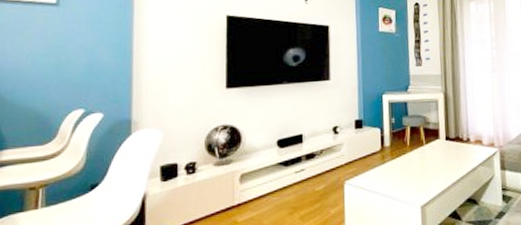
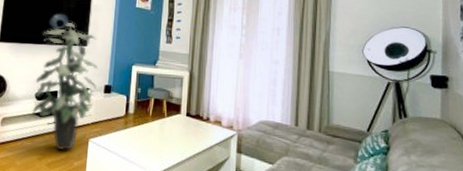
indoor plant: none [276,55,346,200] -> present [33,21,98,151]

